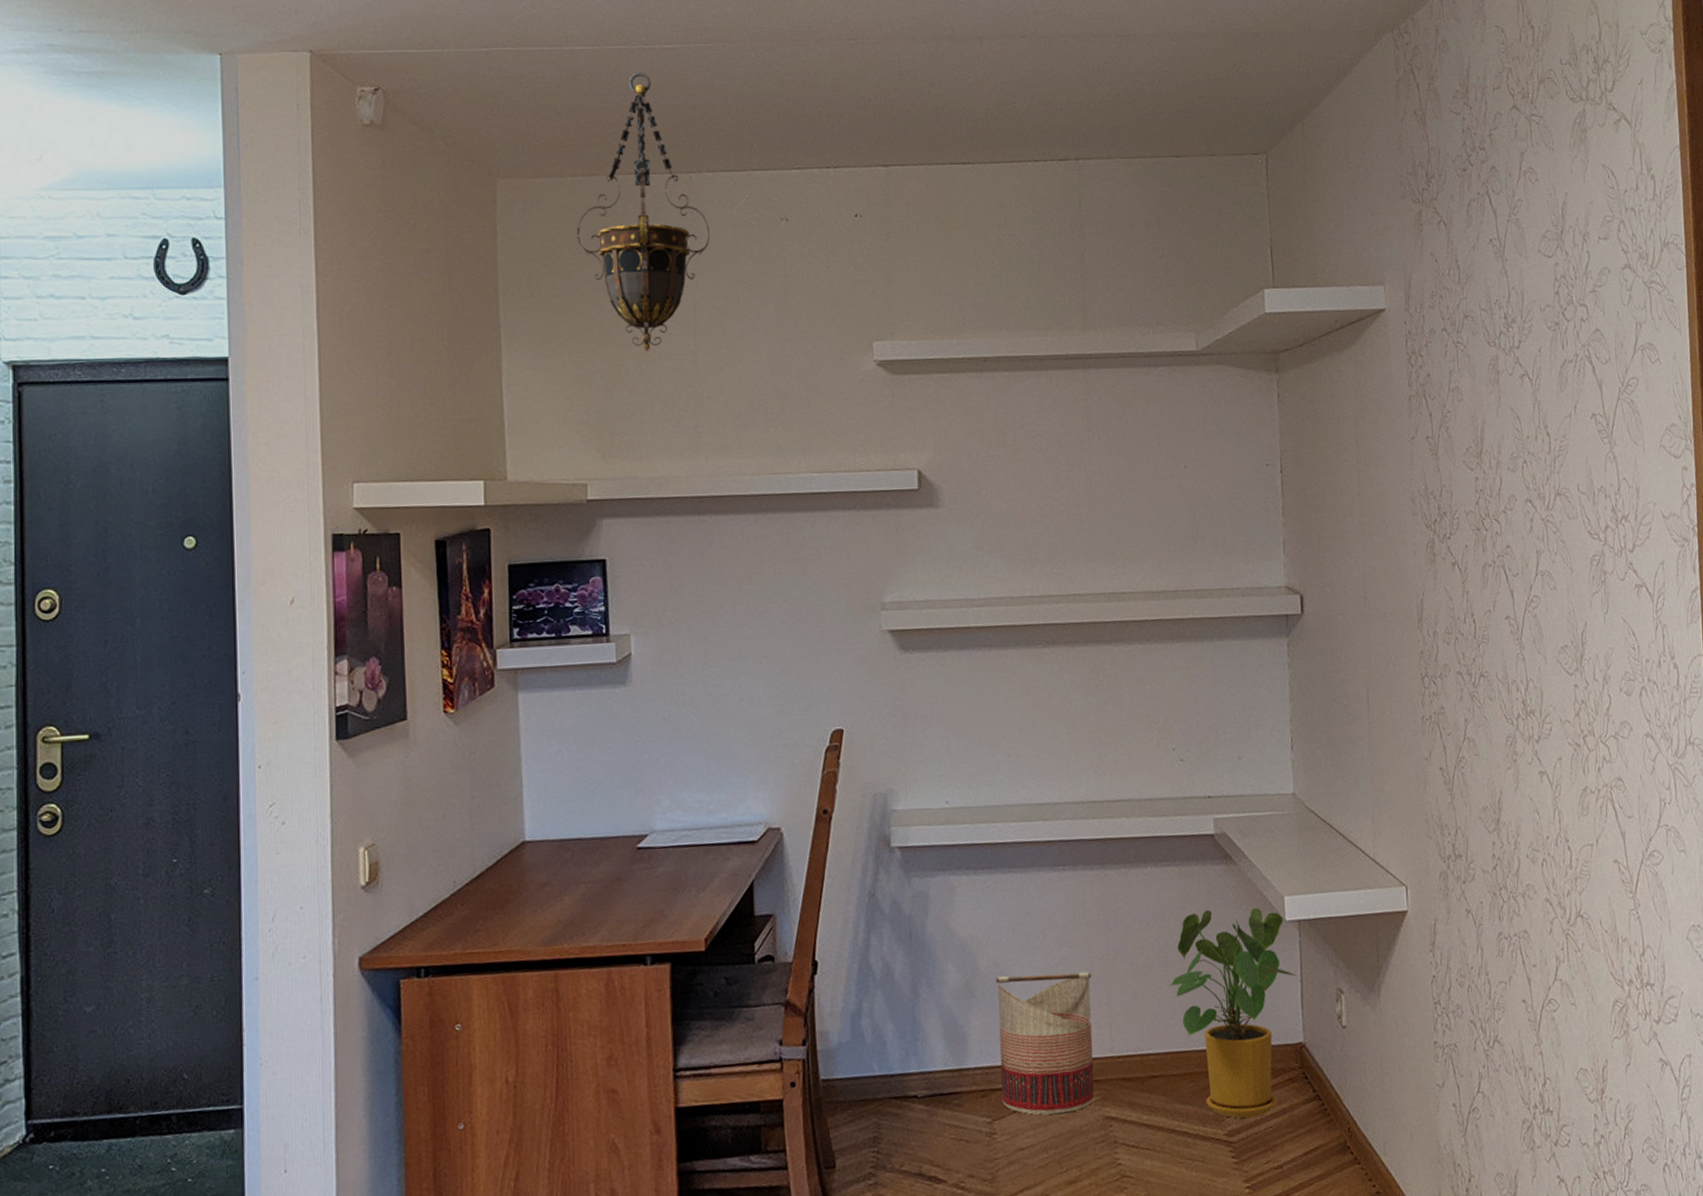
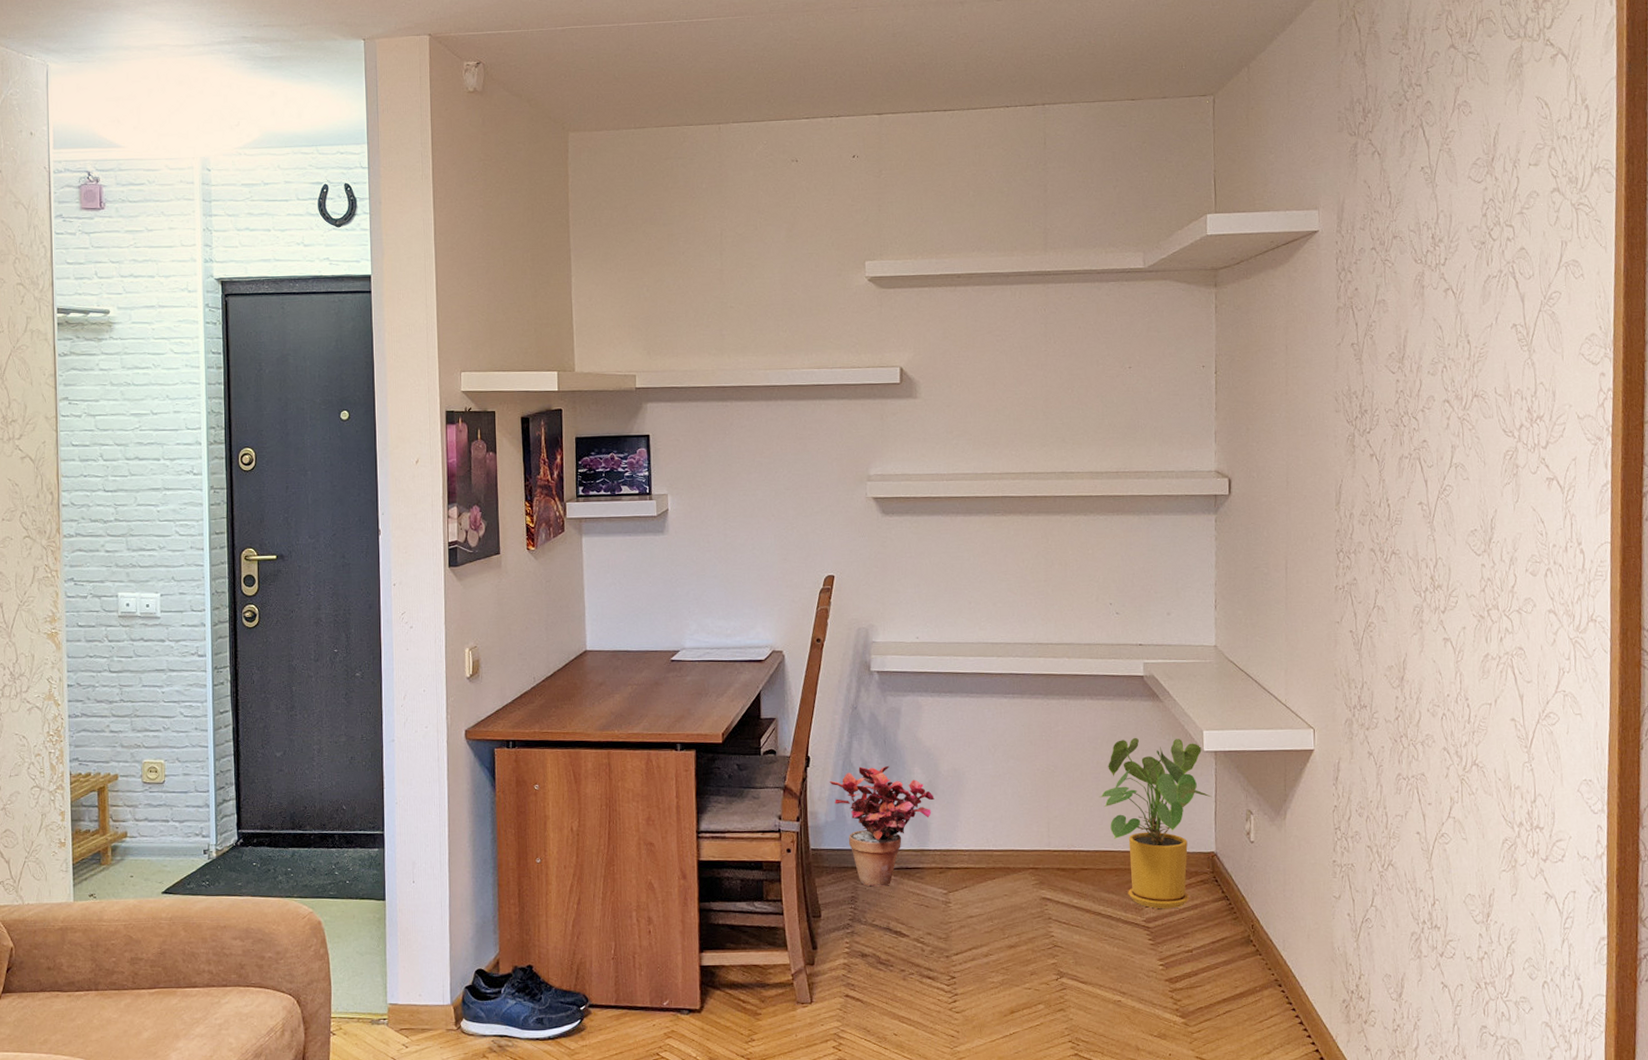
hanging lantern: present [576,71,710,351] -> none [630,41,734,270]
potted plant: none [842,965,973,1122] -> present [829,765,935,887]
basket: present [995,971,1095,1115] -> none [953,779,1034,892]

